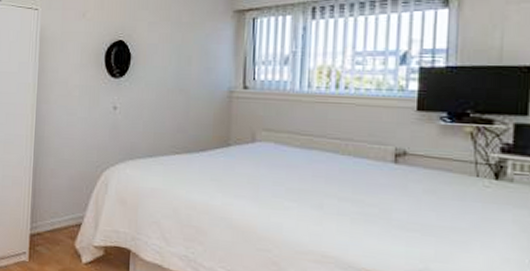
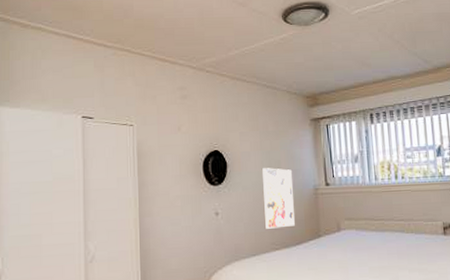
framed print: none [167,63,204,131] -> present [262,168,295,229]

